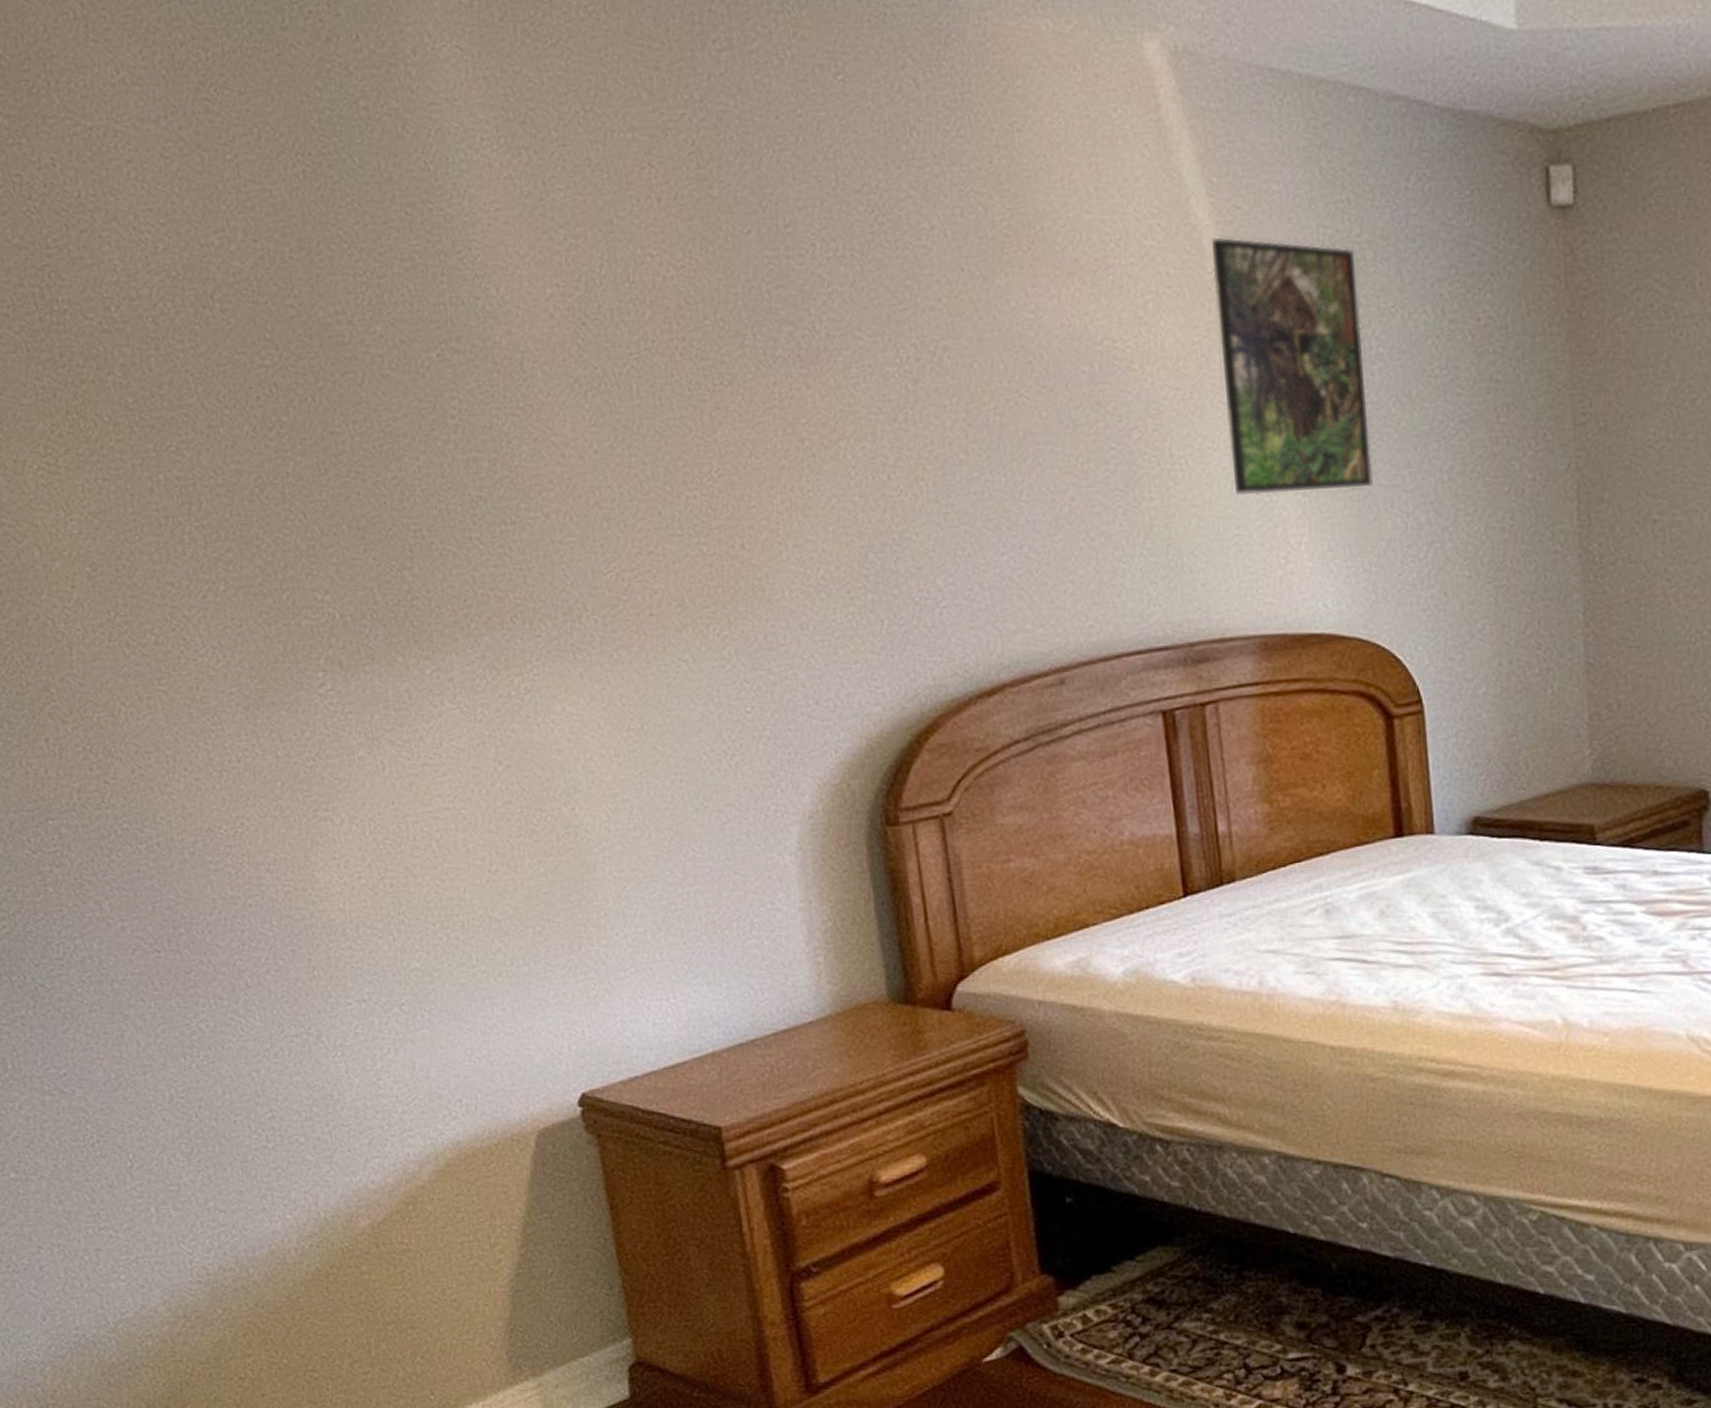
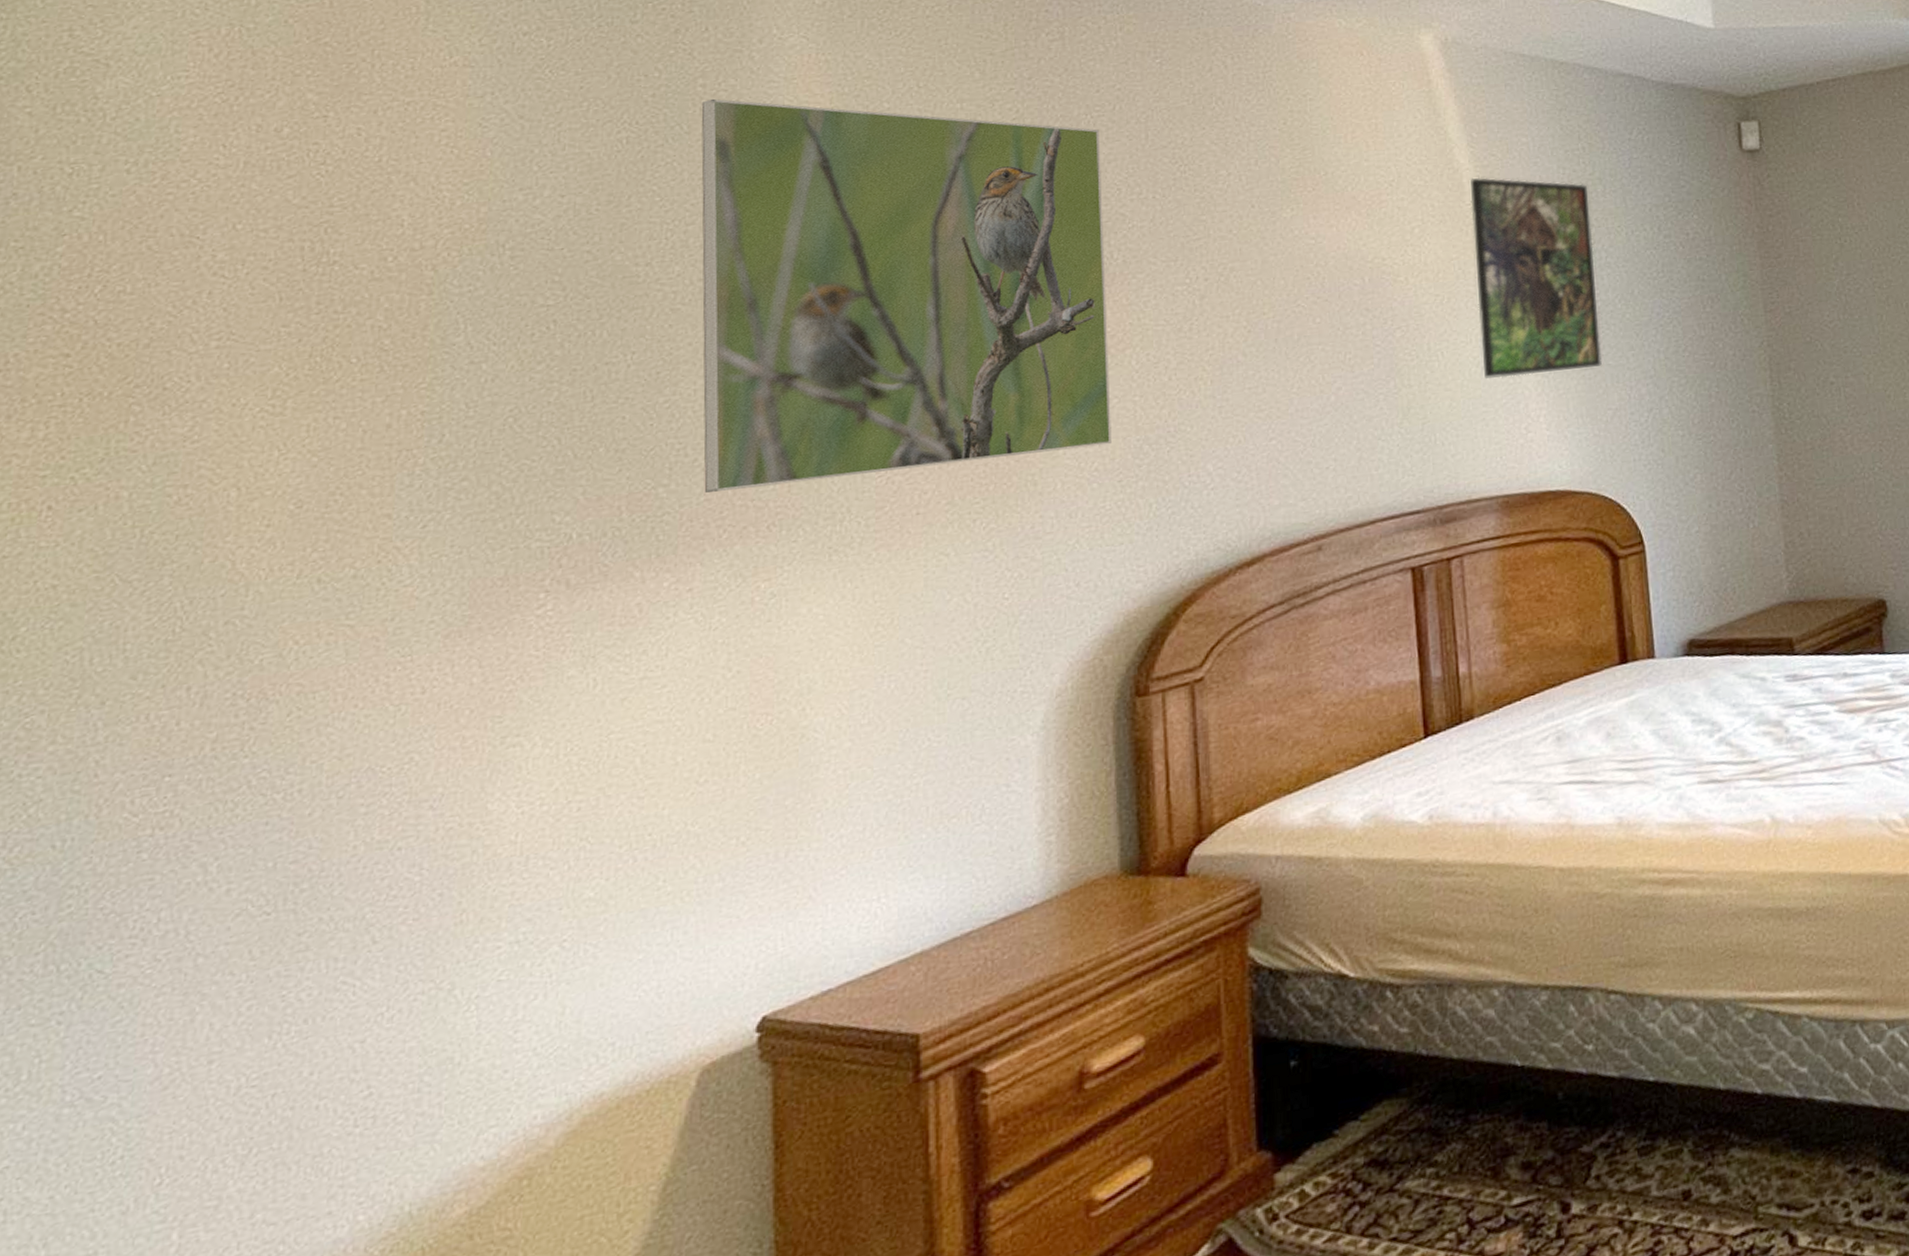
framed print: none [368,124,835,579] -> present [701,98,1112,493]

